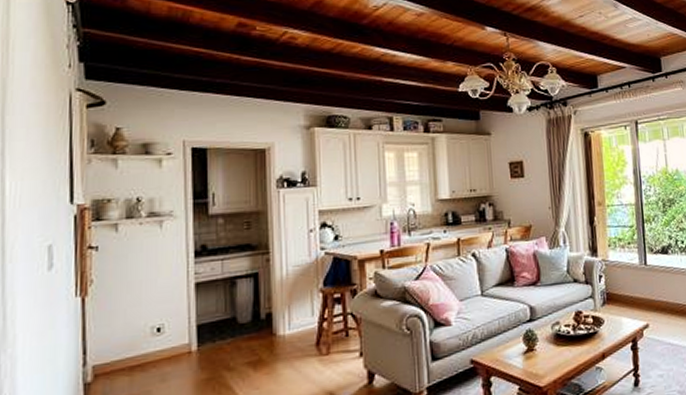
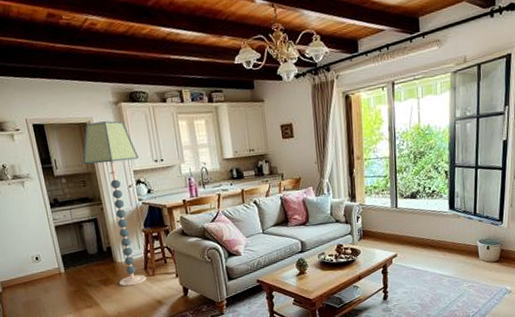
floor lamp: none [251,148,328,372] -> present [82,121,146,287]

